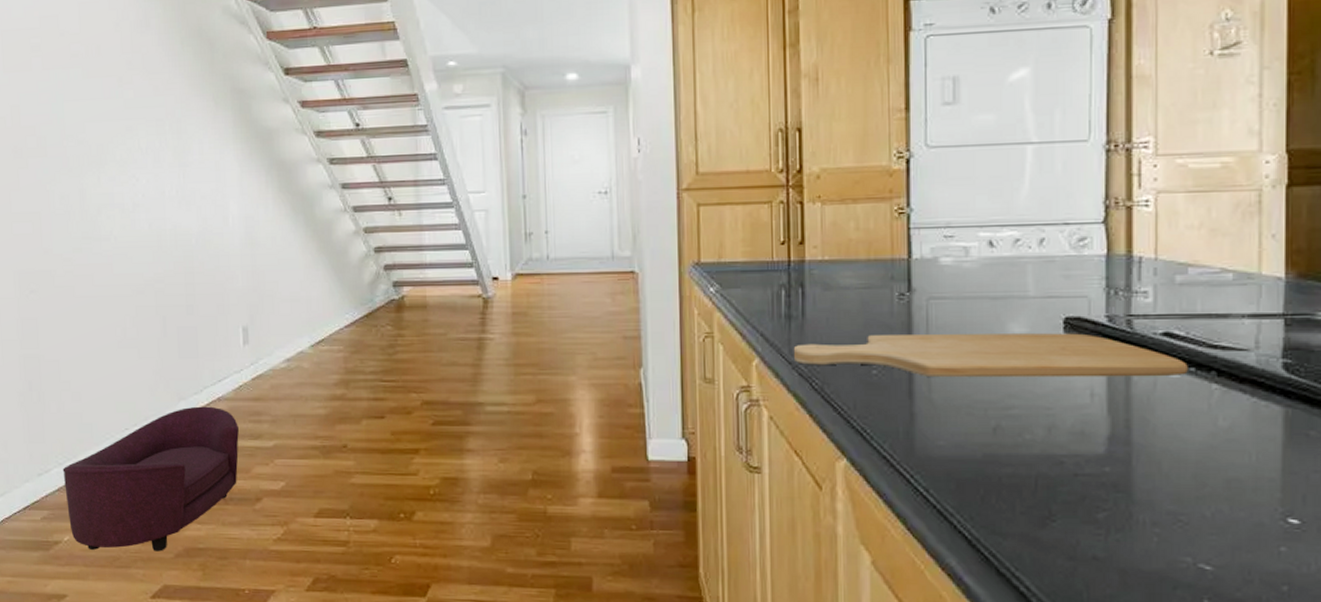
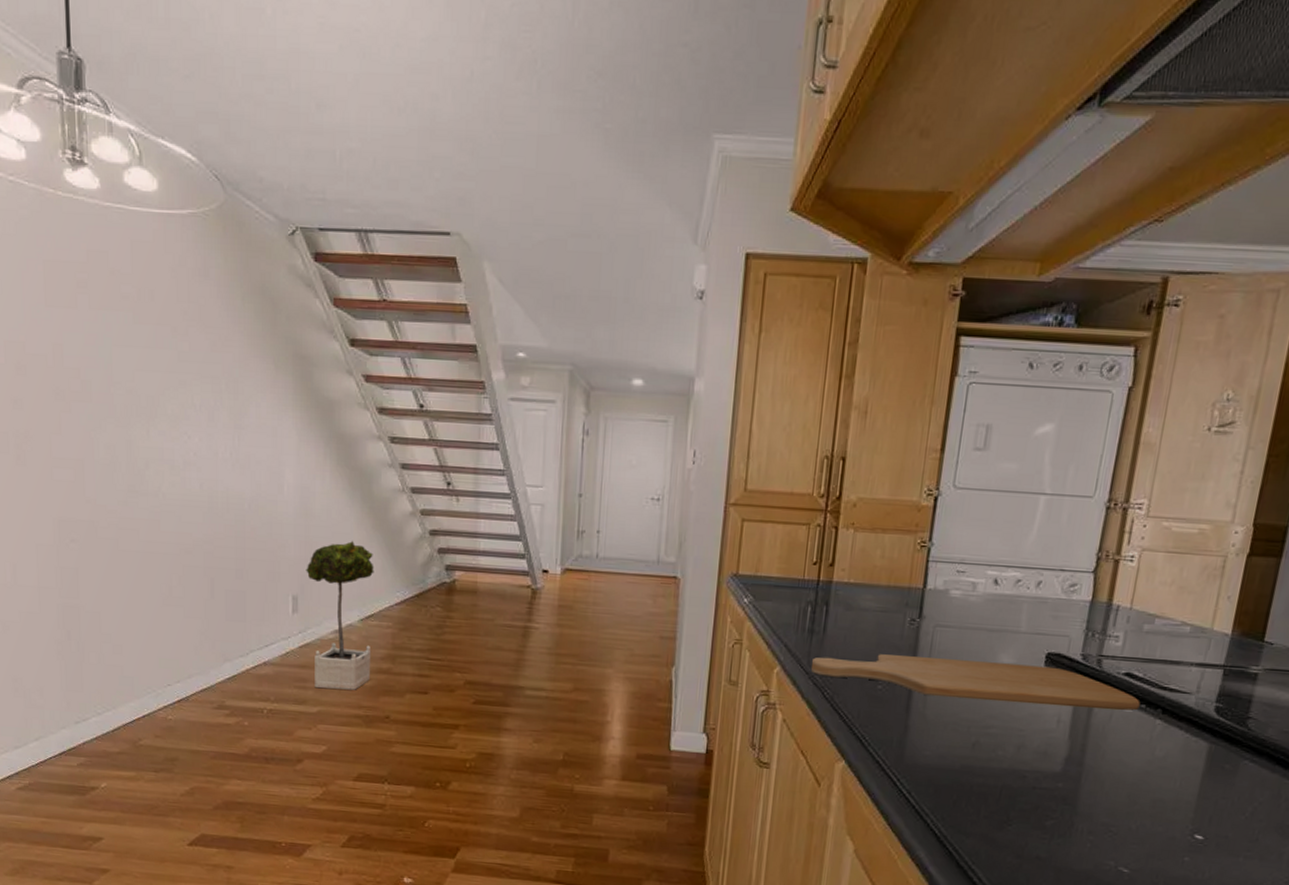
dog bed: present [62,406,239,552] -> none [101,668,283,803]
potted tree: none [254,265,325,421] -> present [306,540,374,690]

